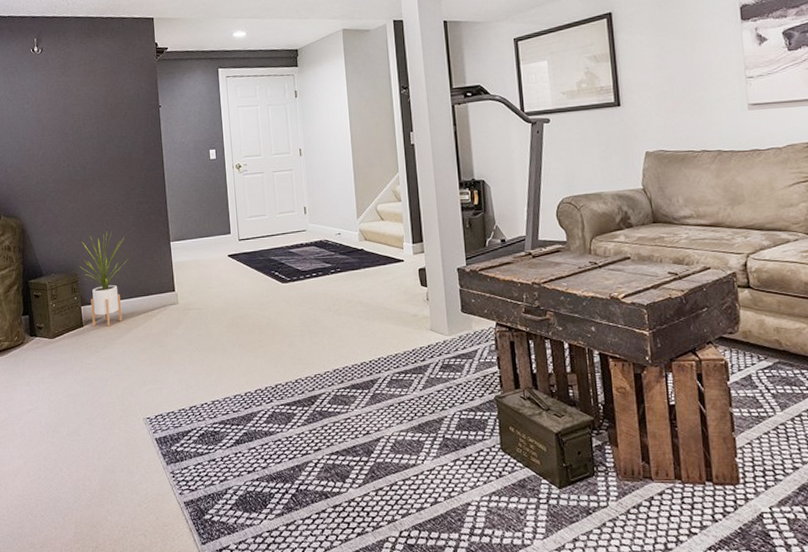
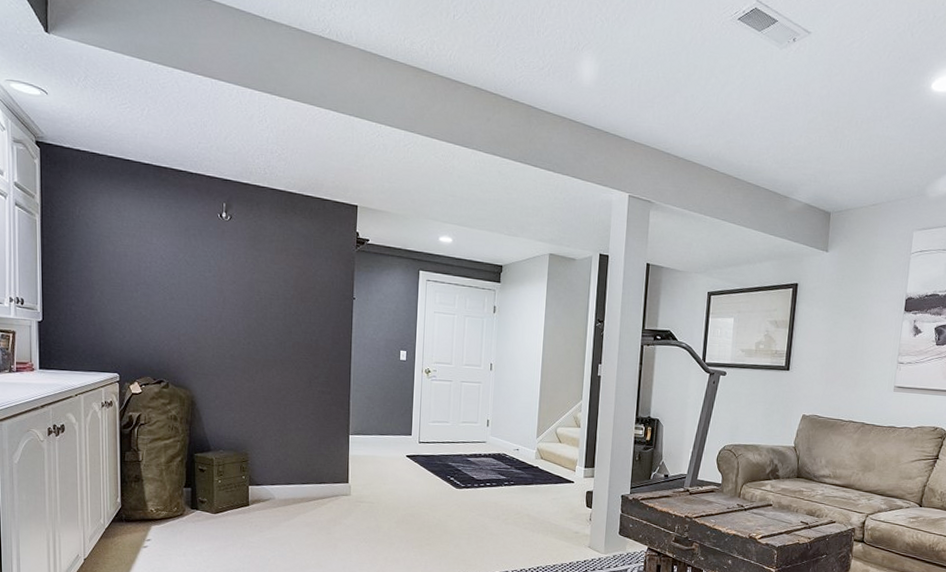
house plant: present [79,232,128,327] -> none [251,416,303,509]

